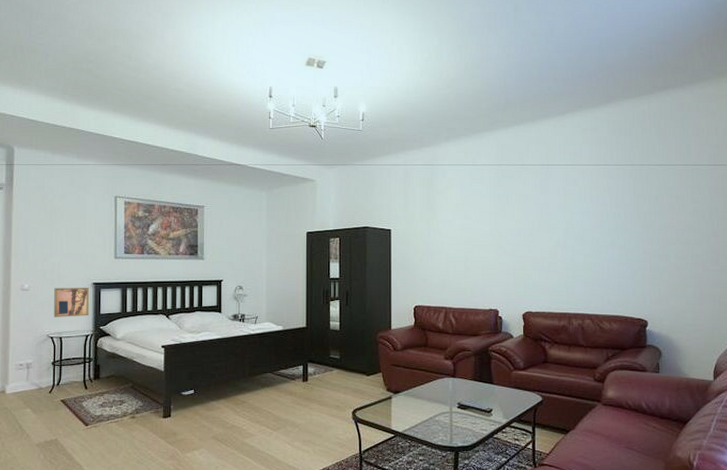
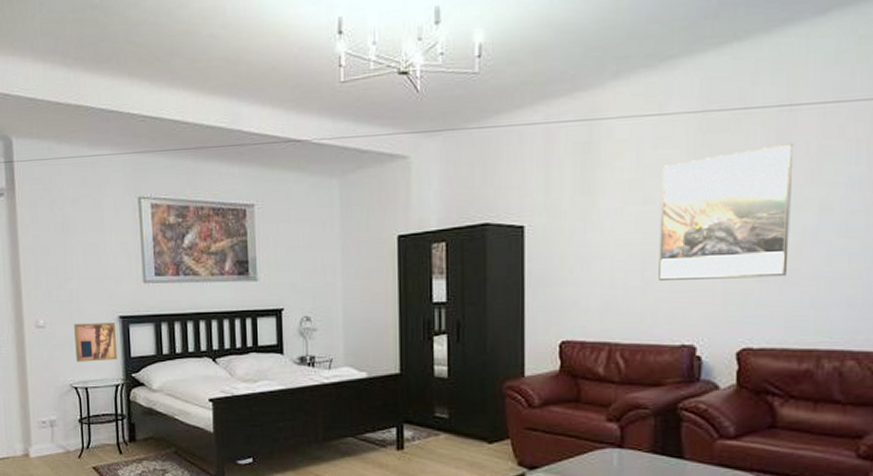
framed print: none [475,186,550,268] -> present [658,142,793,280]

